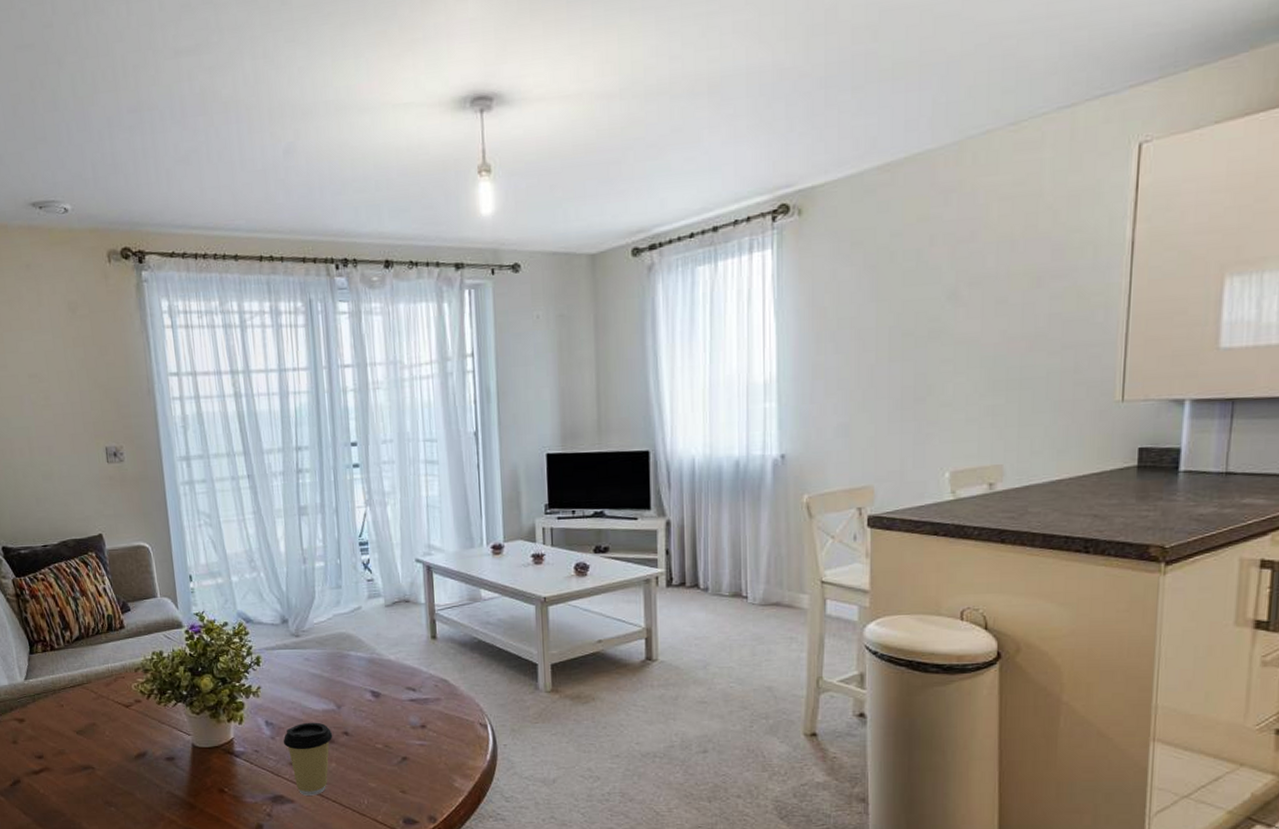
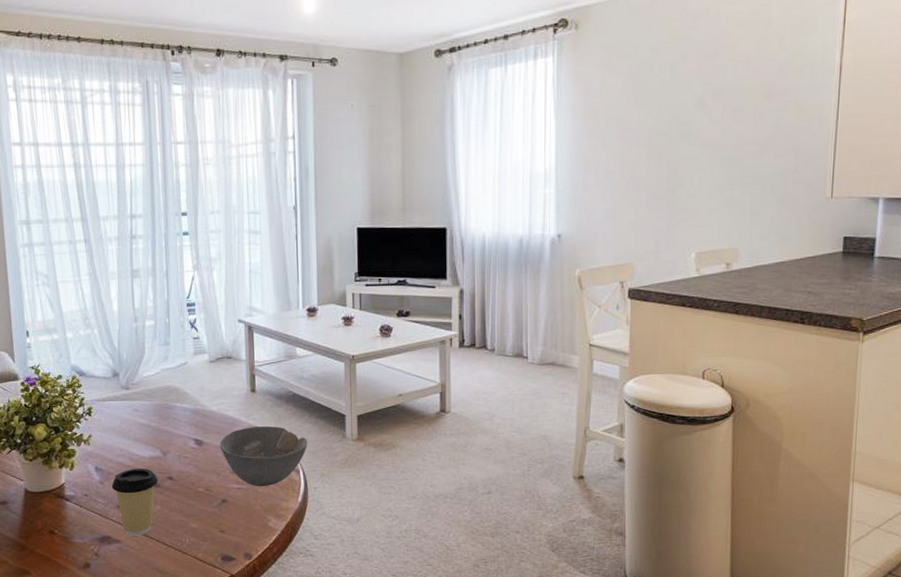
bowl: none [398,676,496,744] -> present [219,425,307,487]

